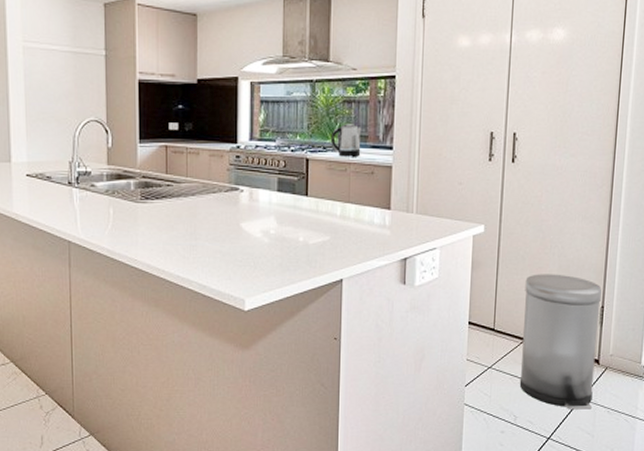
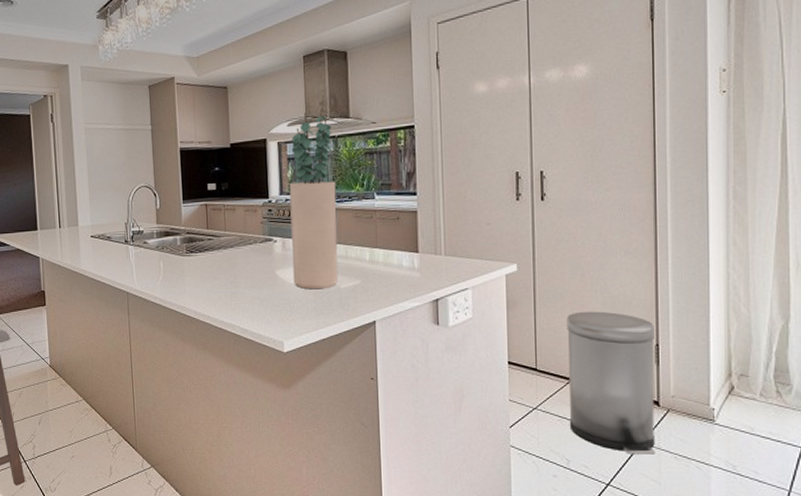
vase: none [259,47,310,245] -> present [289,107,339,290]
kettle: present [330,124,362,157] -> none [355,173,386,205]

